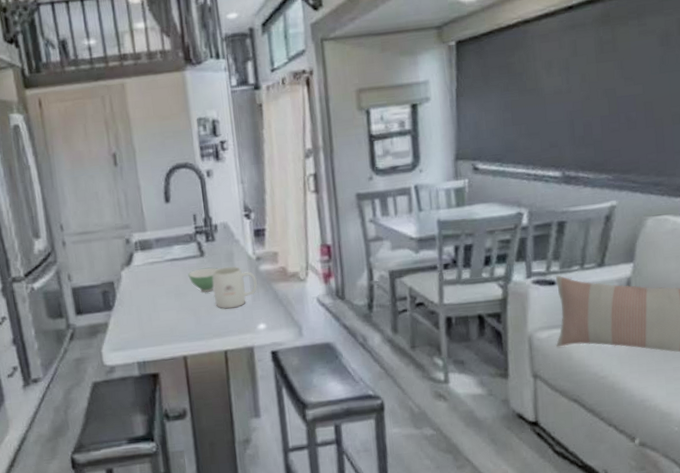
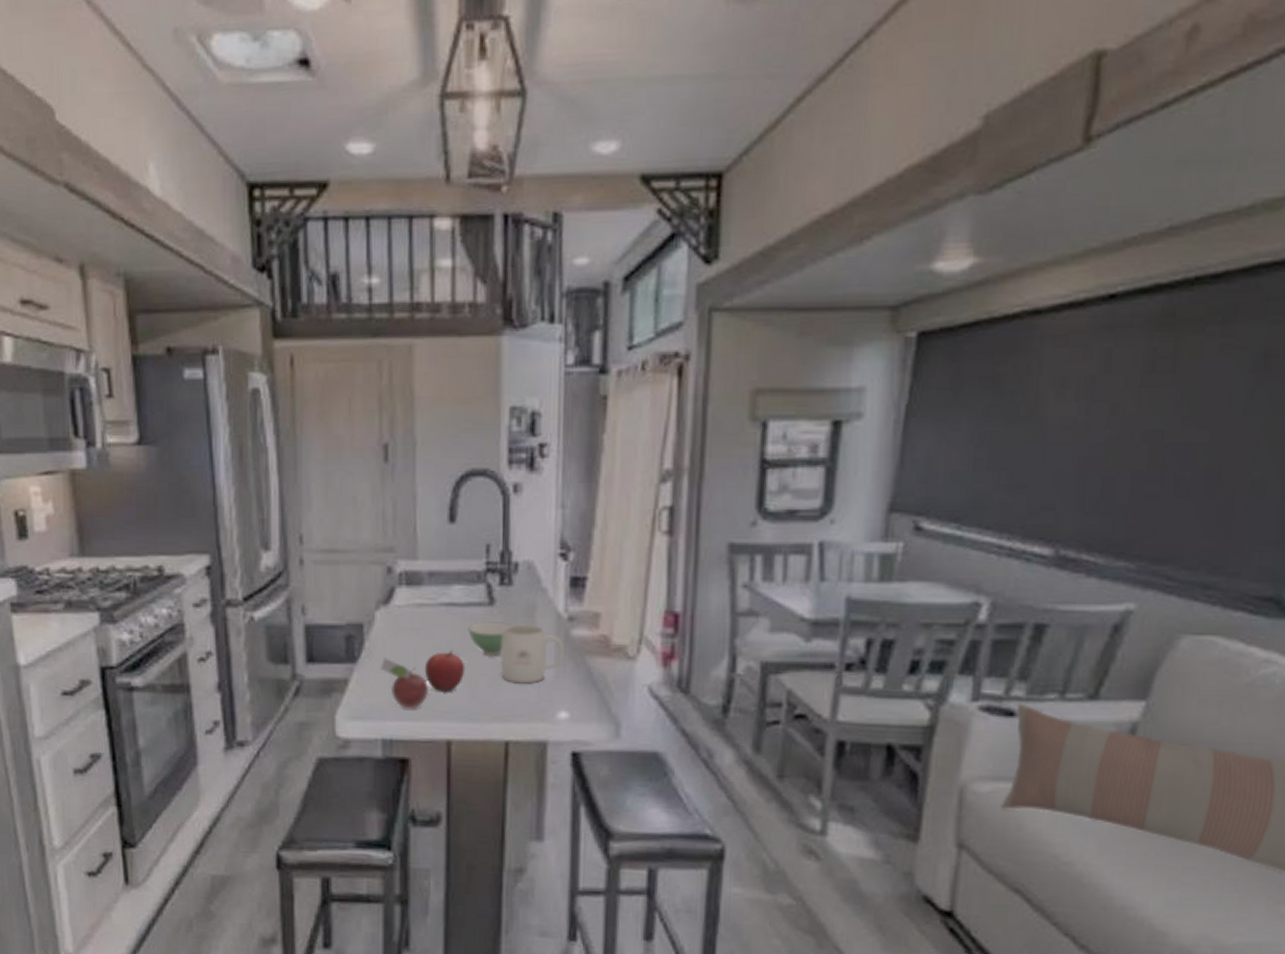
fruit: none [129,303,167,338] -> present [380,657,430,709]
fruit: none [161,292,190,322] -> present [424,650,466,692]

